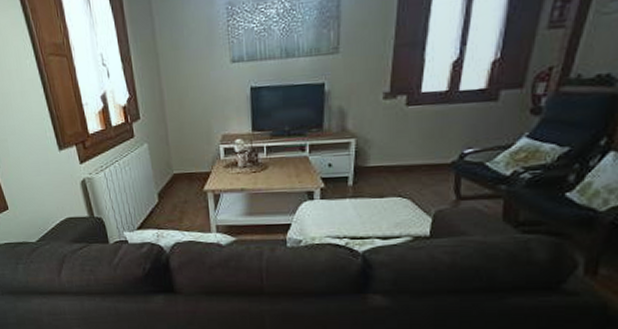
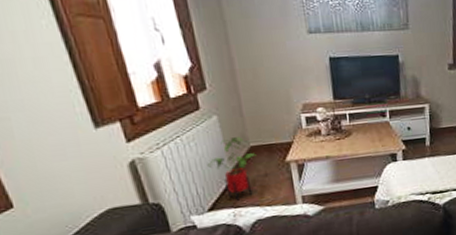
house plant: none [138,164,178,223] -> present [207,137,257,201]

